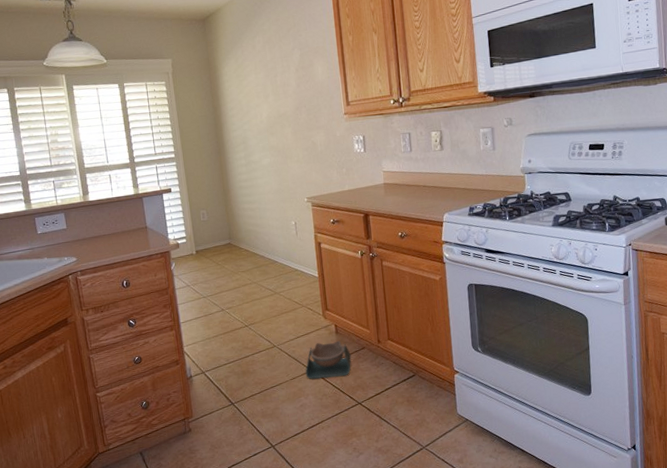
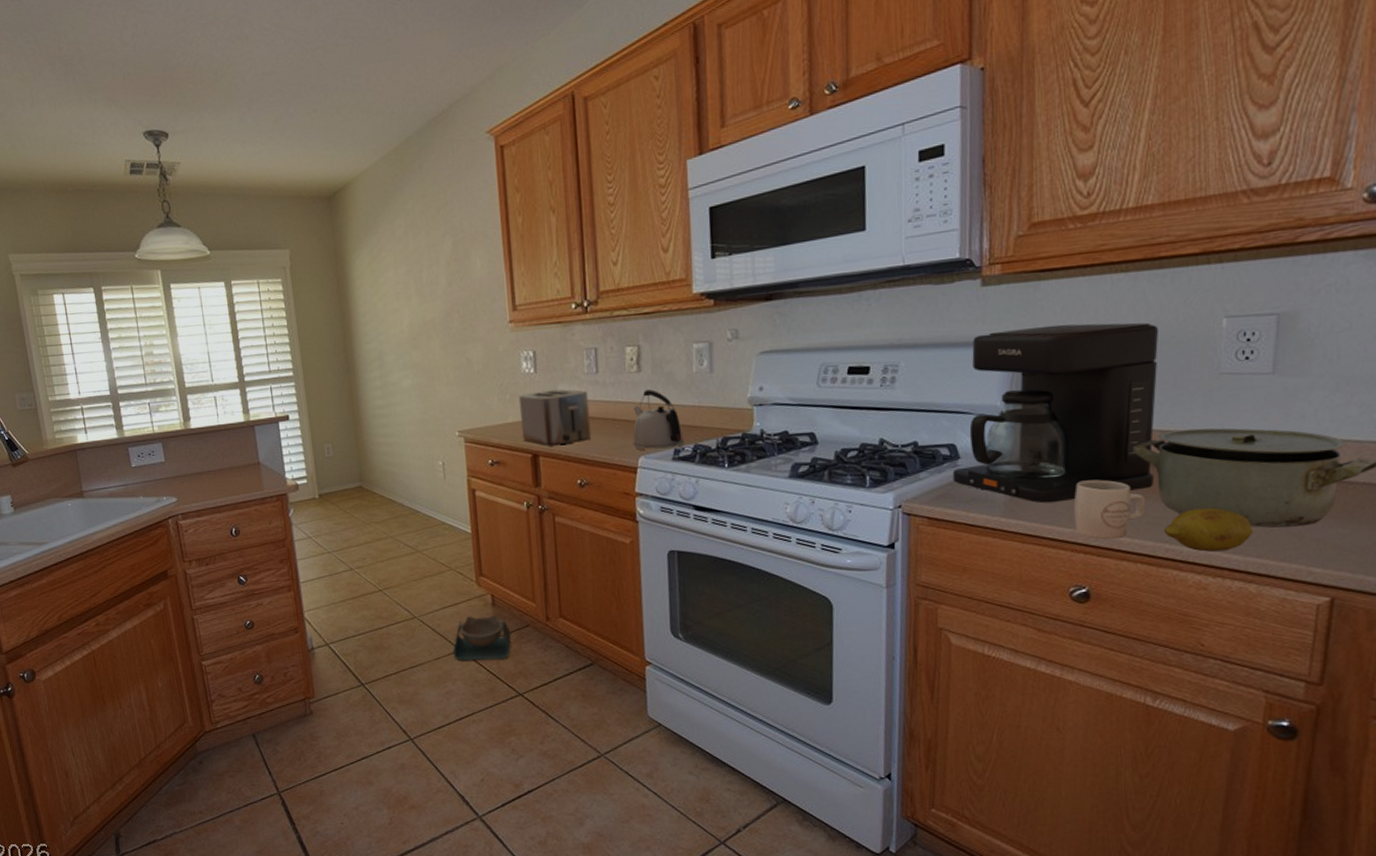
toaster: none [352,164,409,209] -> present [518,389,592,448]
kettle: none [438,163,477,209] -> present [632,389,684,450]

